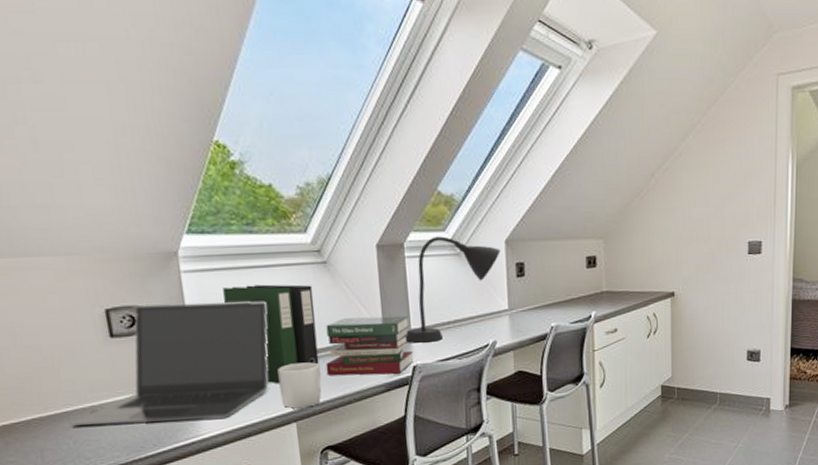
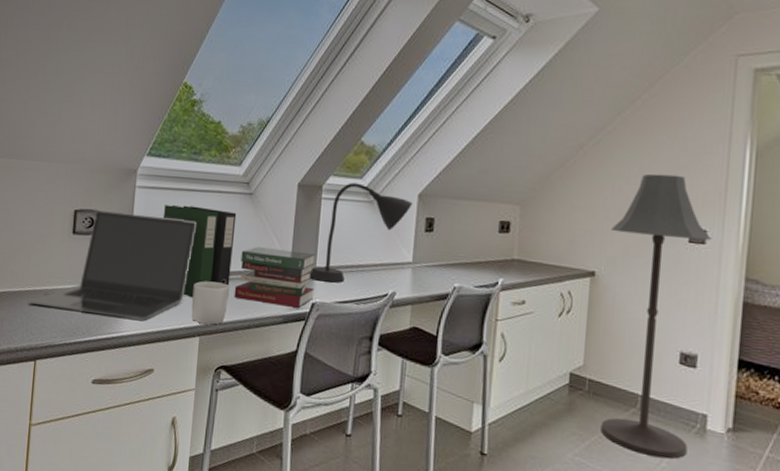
floor lamp: none [685,193,766,441] -> present [600,173,712,459]

